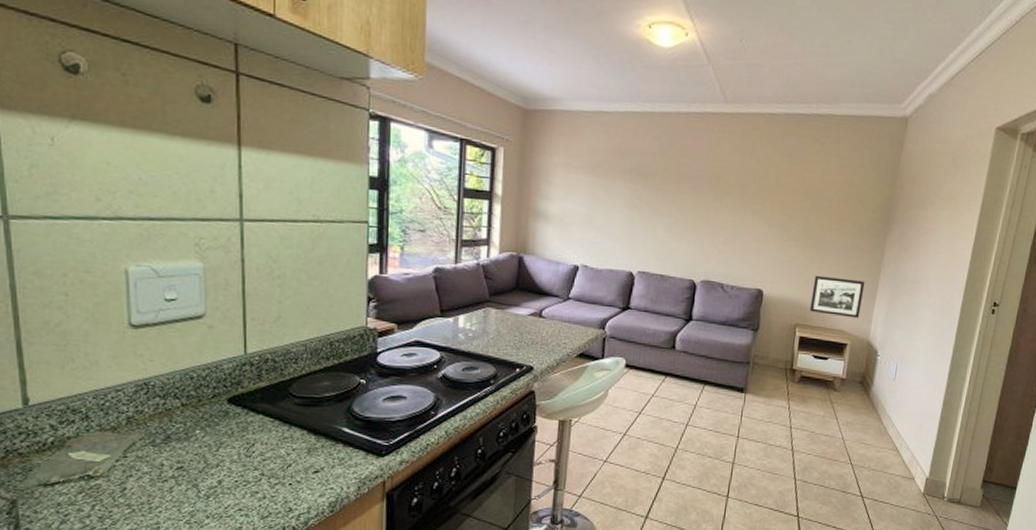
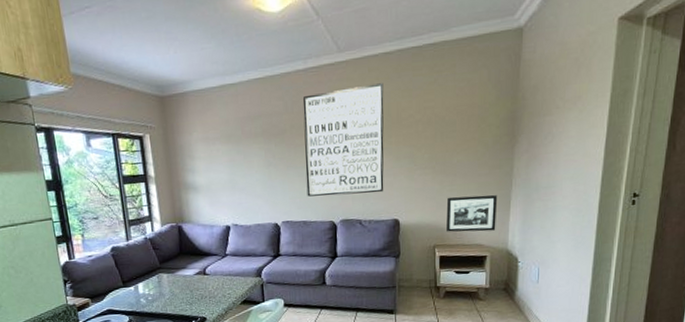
wall art: none [669,140,766,258] -> present [303,83,384,197]

